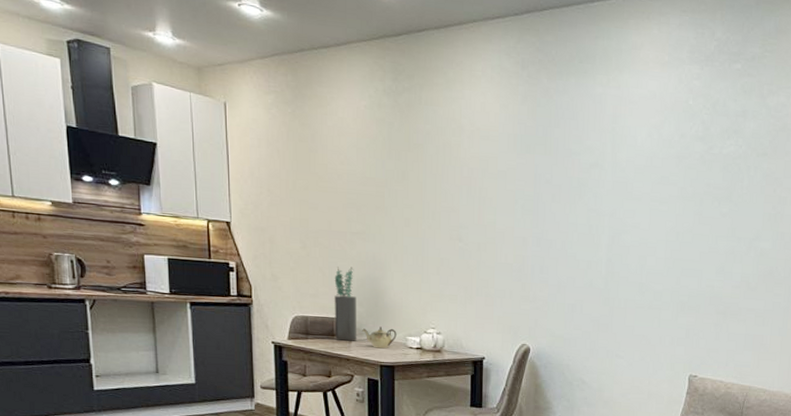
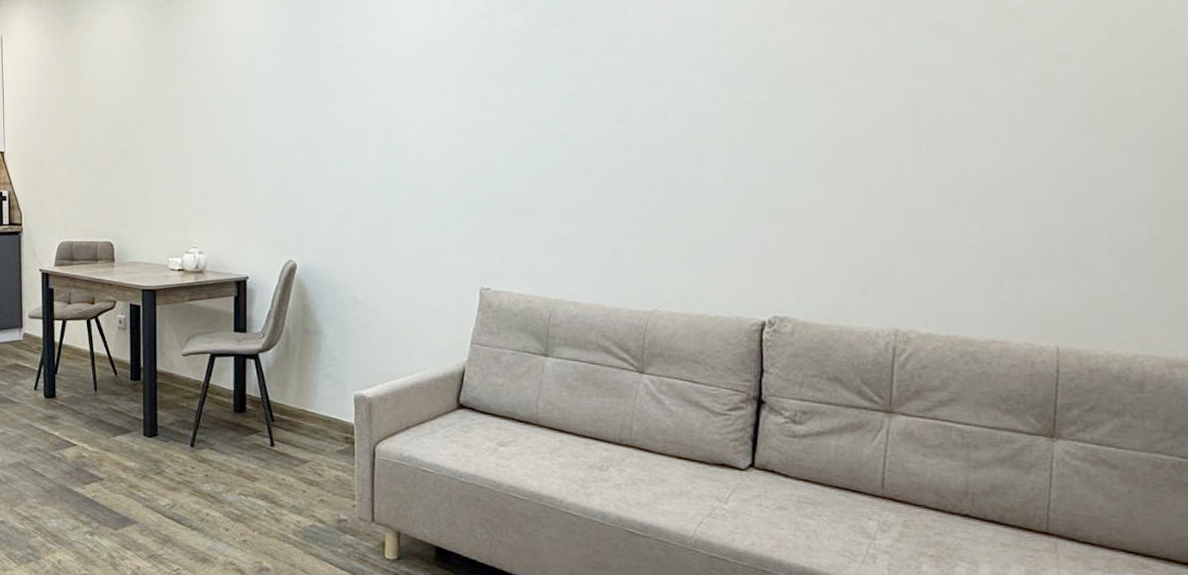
vase: present [334,266,358,342] -> none [98,188,120,266]
teapot: present [361,326,397,349] -> none [123,248,158,272]

